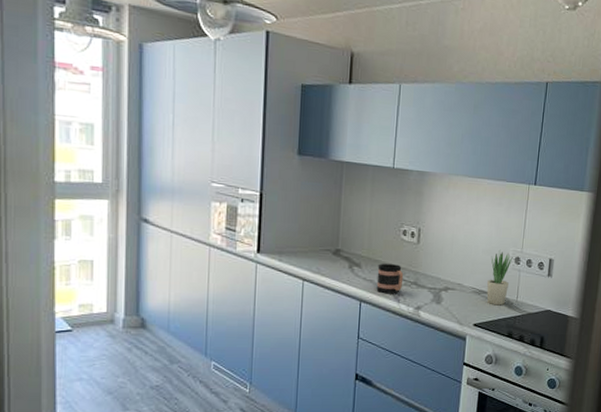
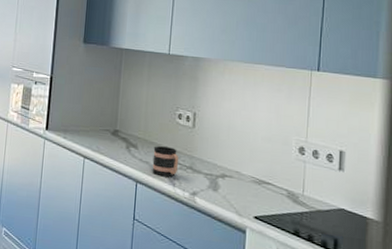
potted plant: present [486,249,513,306] -> none [268,137,296,199]

